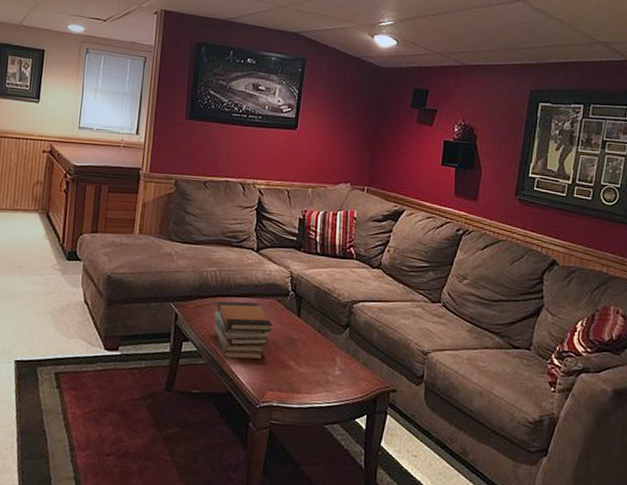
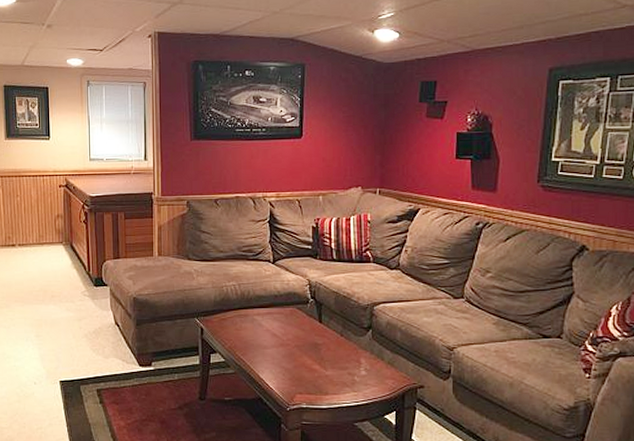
book stack: present [214,301,273,360] -> none [237,312,296,367]

